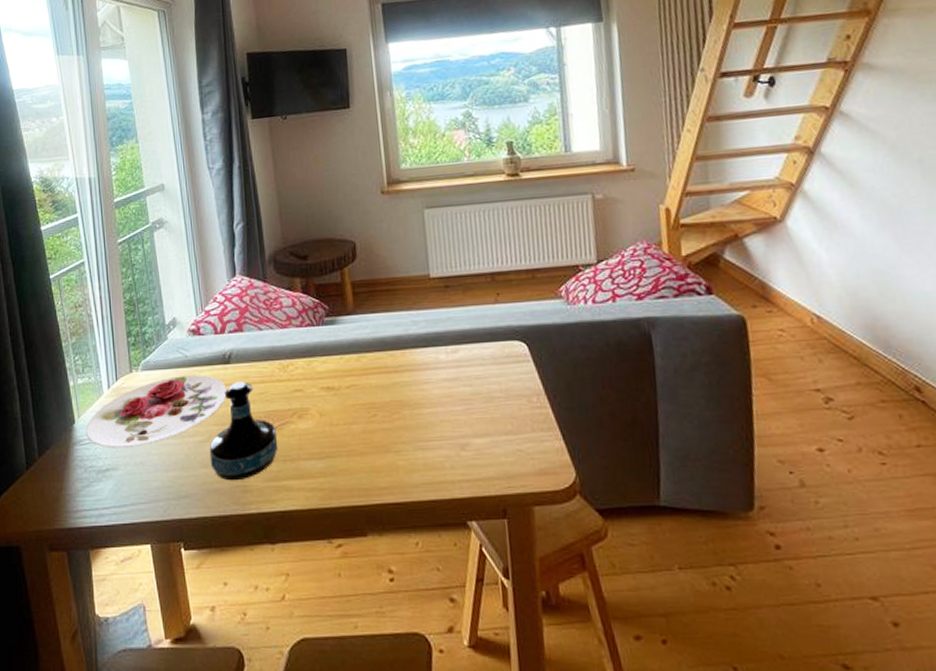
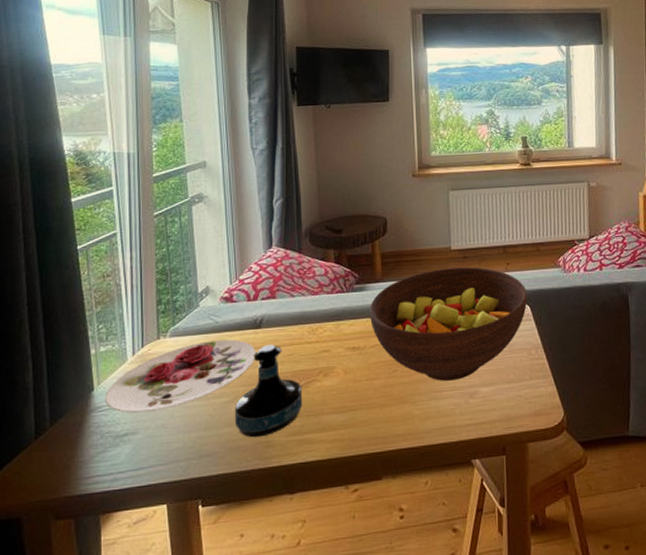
fruit bowl: none [343,297,524,429] -> present [370,266,528,381]

